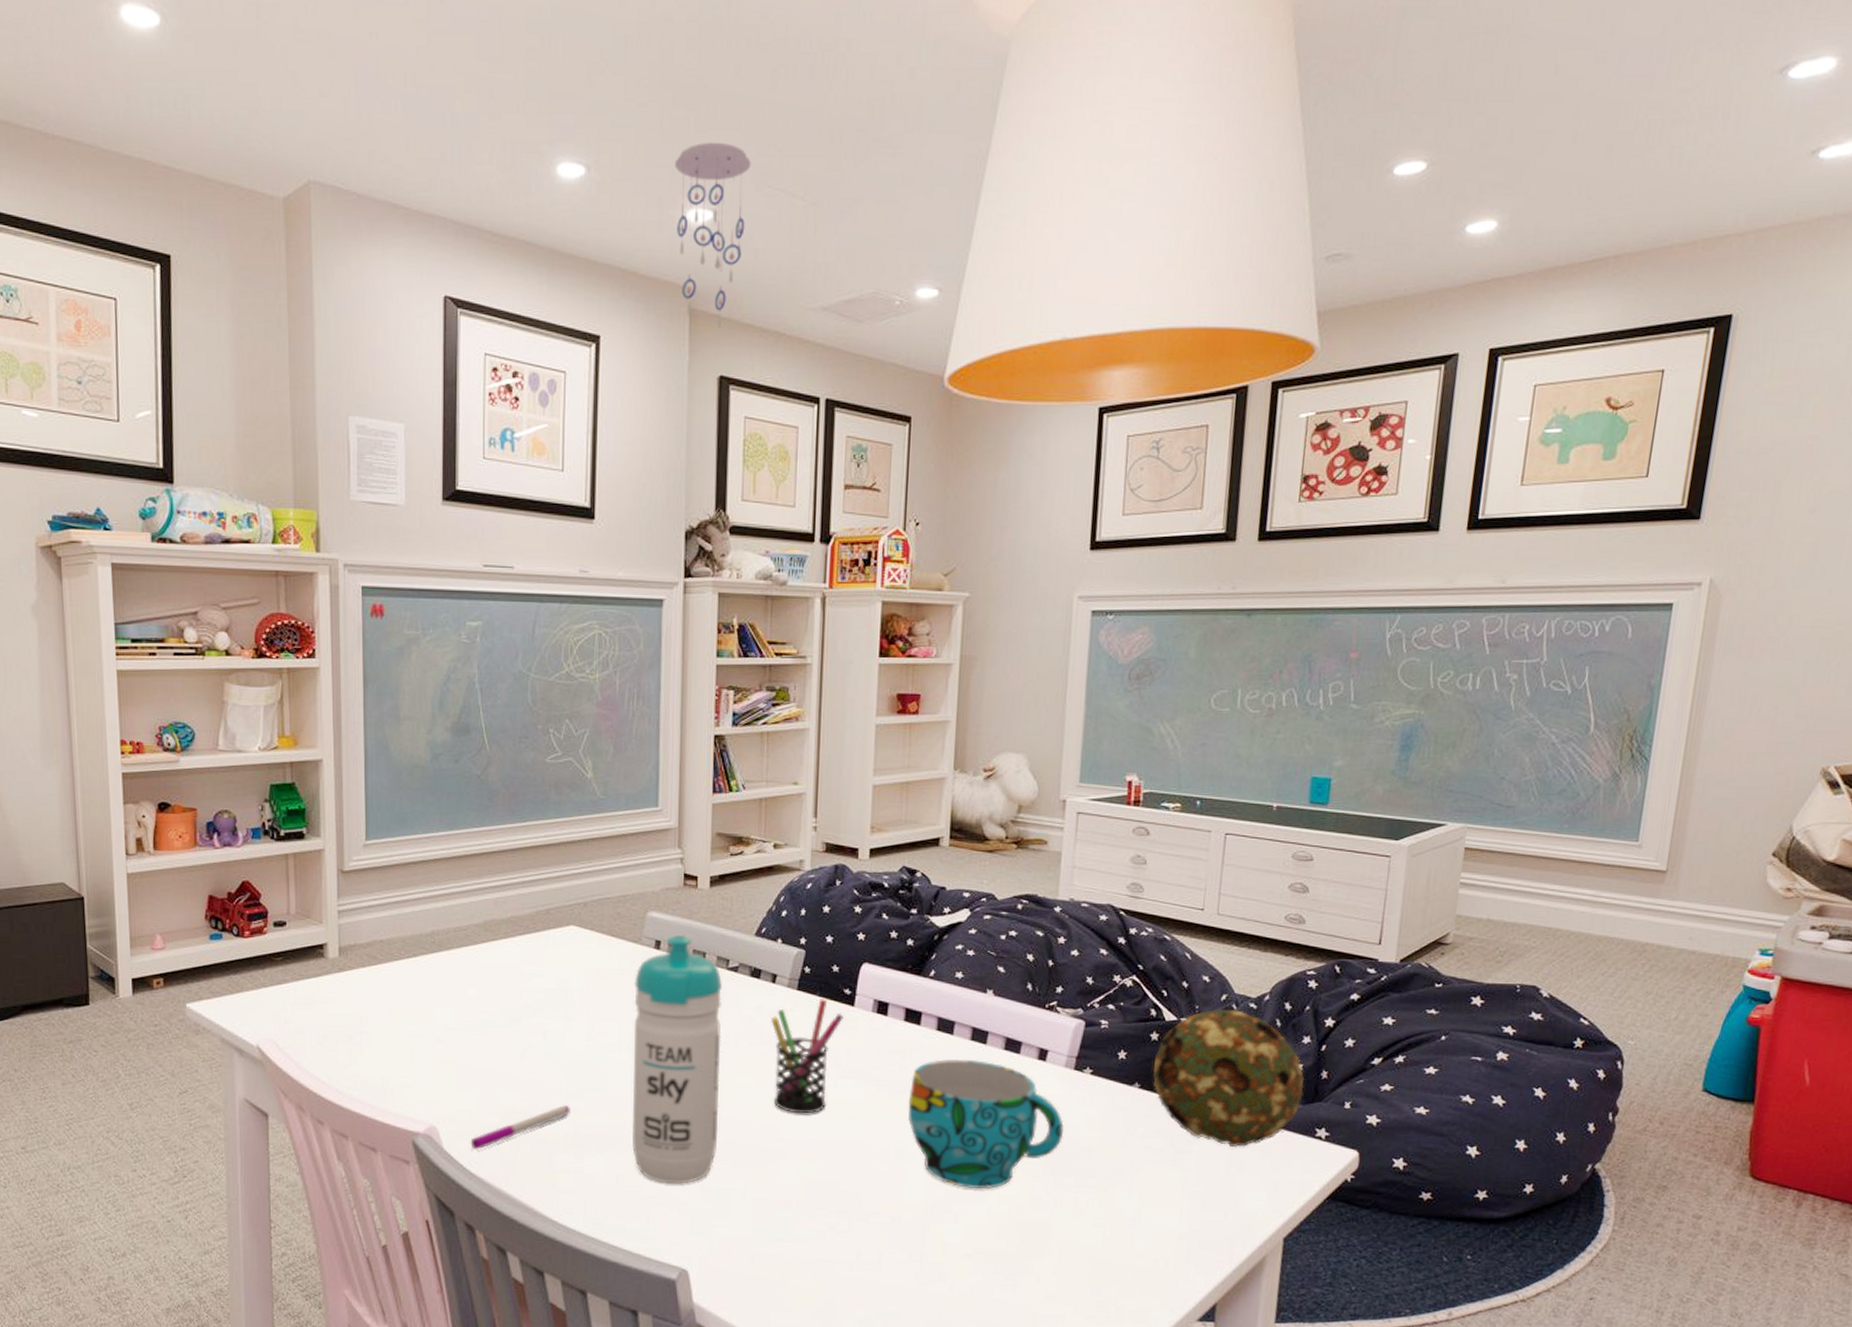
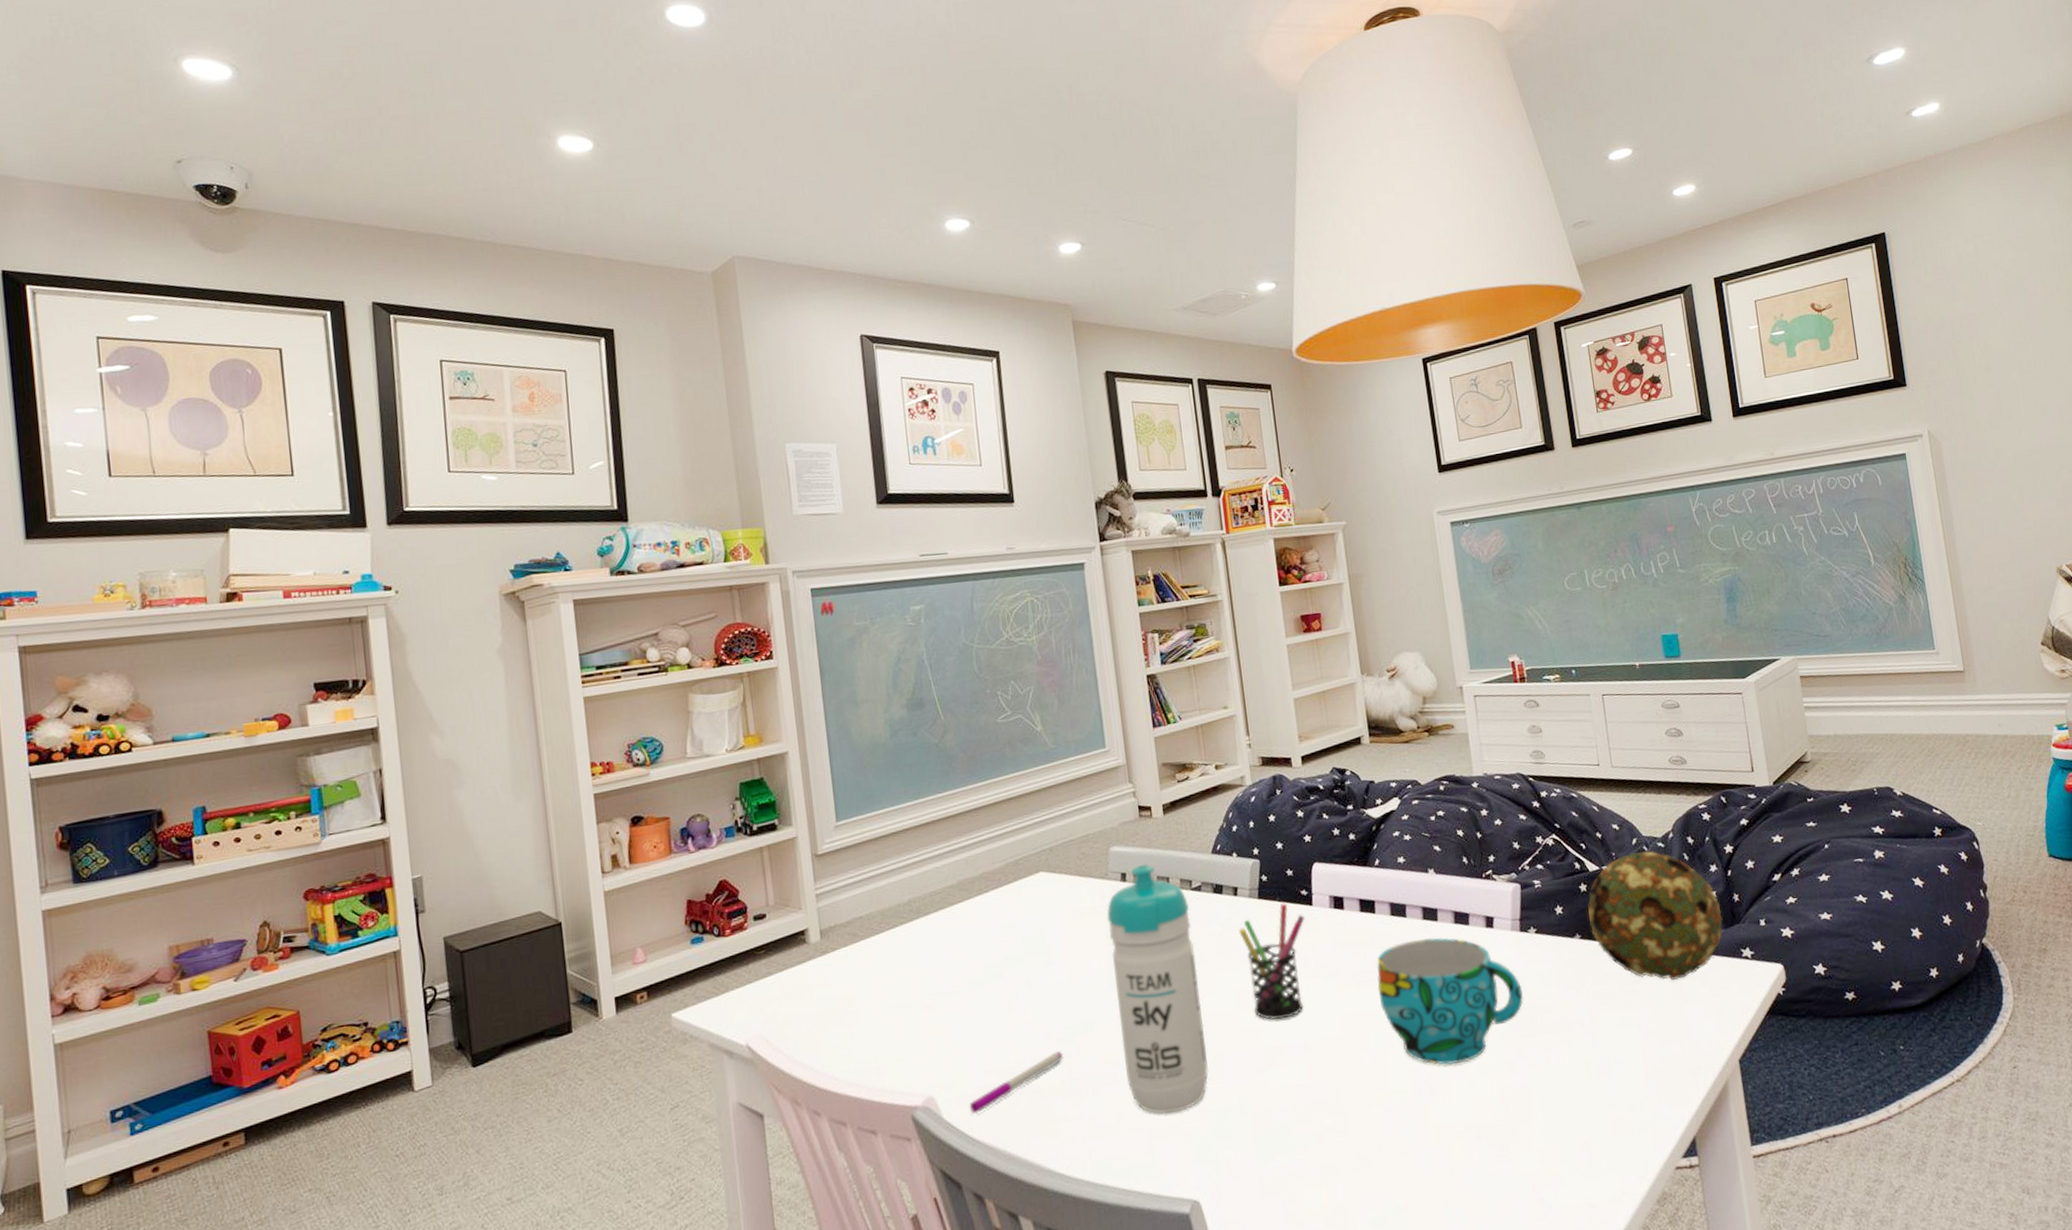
ceiling mobile: present [674,142,752,328] -> none [1043,190,1109,334]

